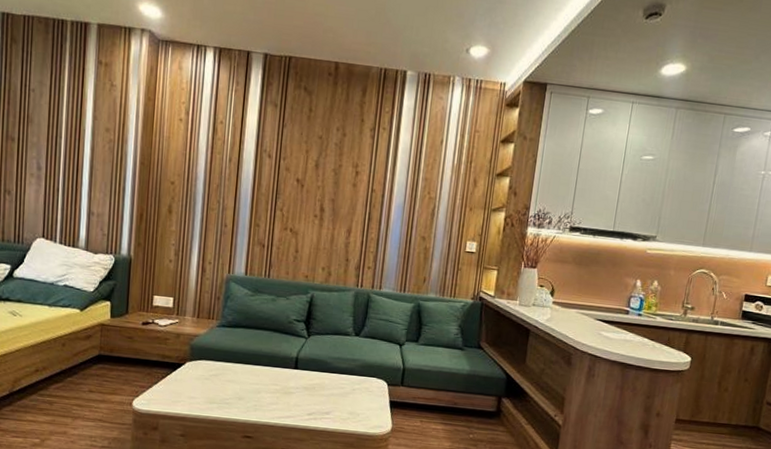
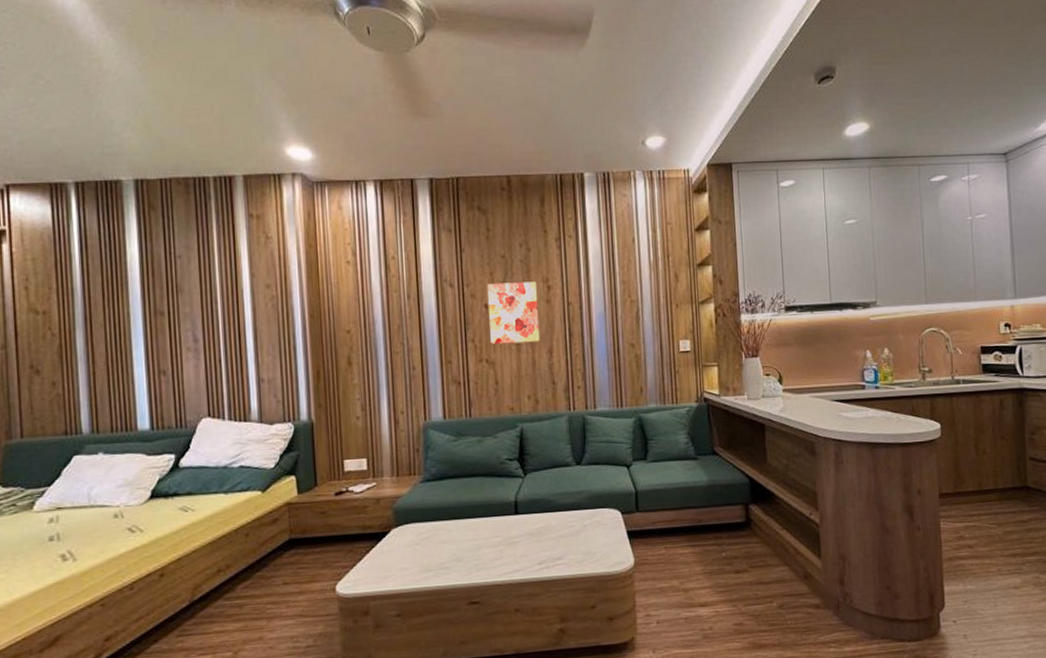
wall art: none [297,160,347,221] -> present [486,281,540,345]

